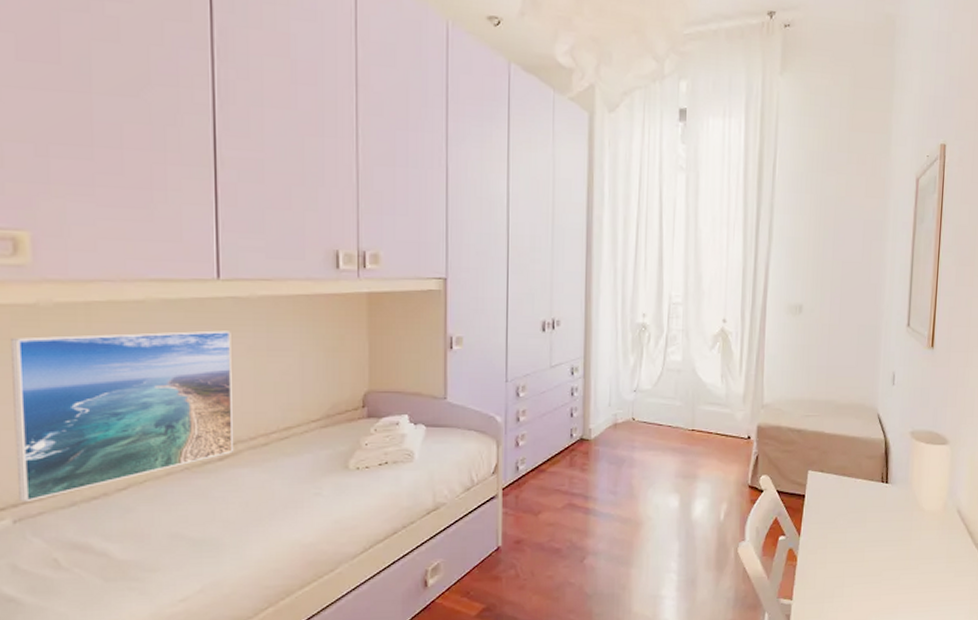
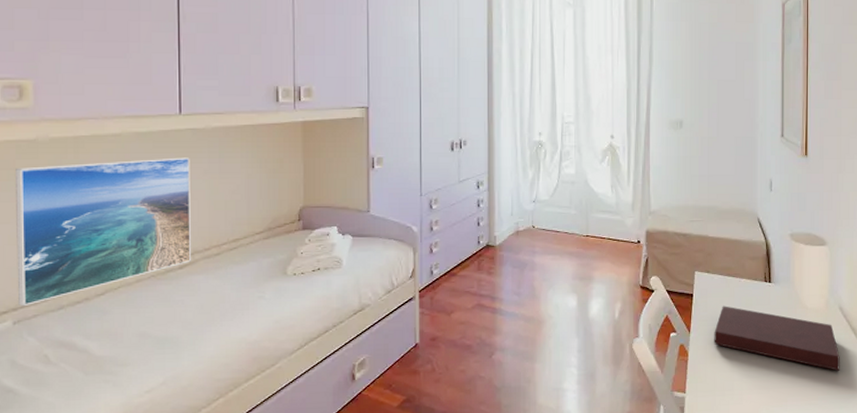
notebook: none [825,507,955,577] -> present [714,306,840,371]

